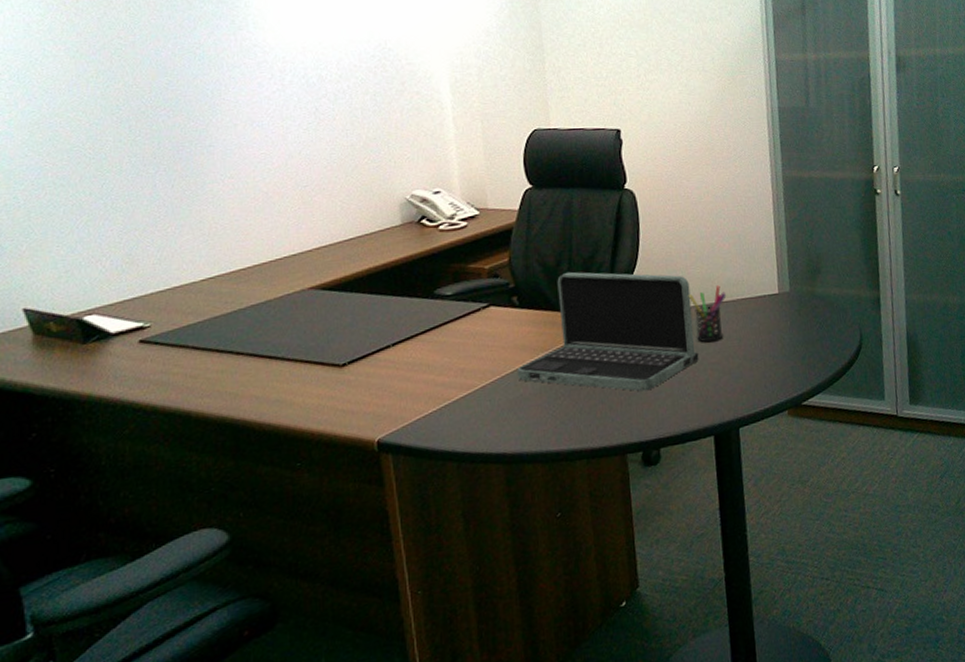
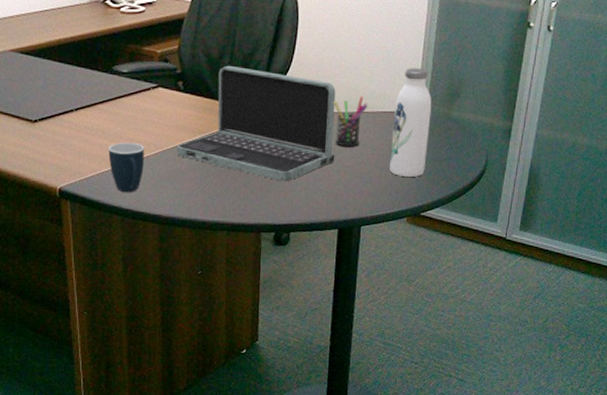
mug: none [435,372,480,434] -> present [108,142,144,193]
water bottle: none [754,248,798,366] -> present [390,68,432,177]

